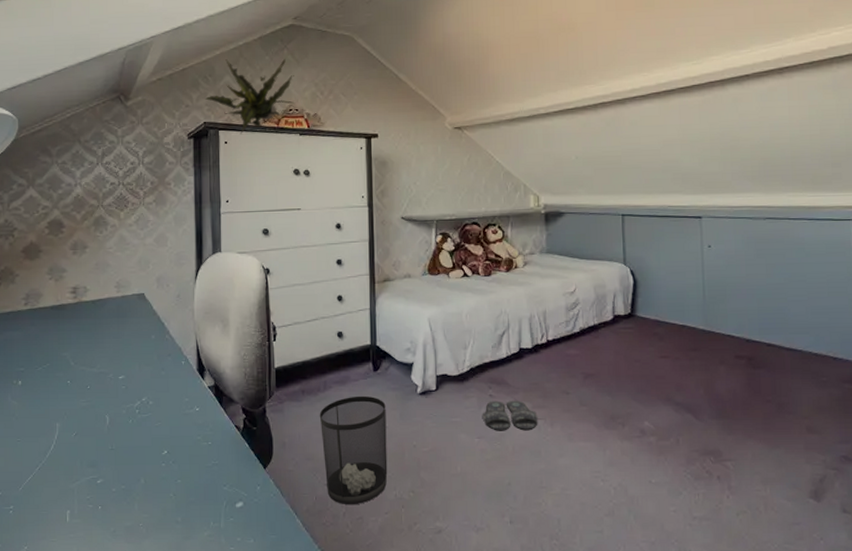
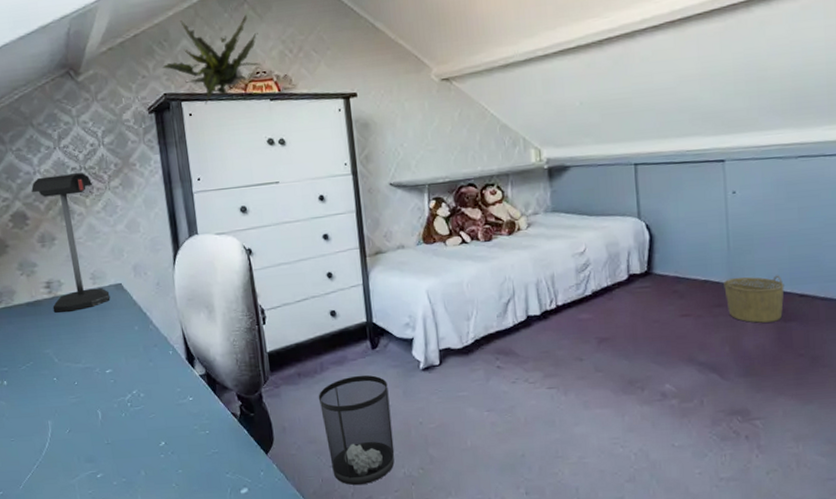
desk lamp: none [71,188,132,318] -> present [31,173,110,313]
slippers: present [482,400,538,431] -> none [490,370,551,403]
basket: none [699,324,754,368] -> present [724,275,785,323]

